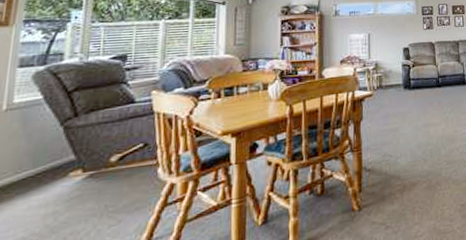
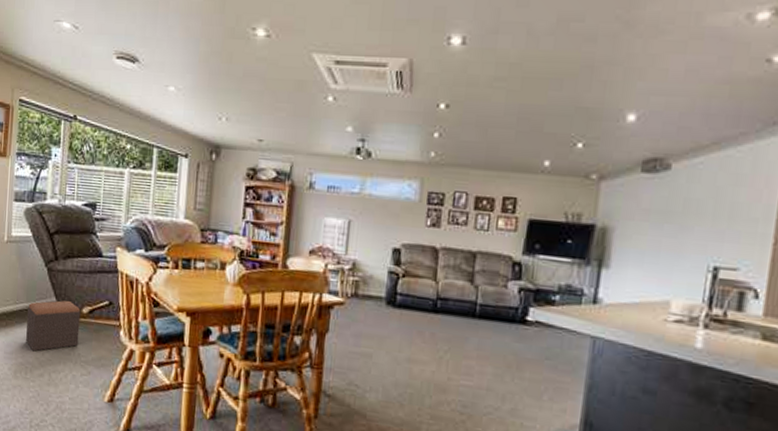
footstool: none [31,153,108,220] -> present [26,300,81,352]

